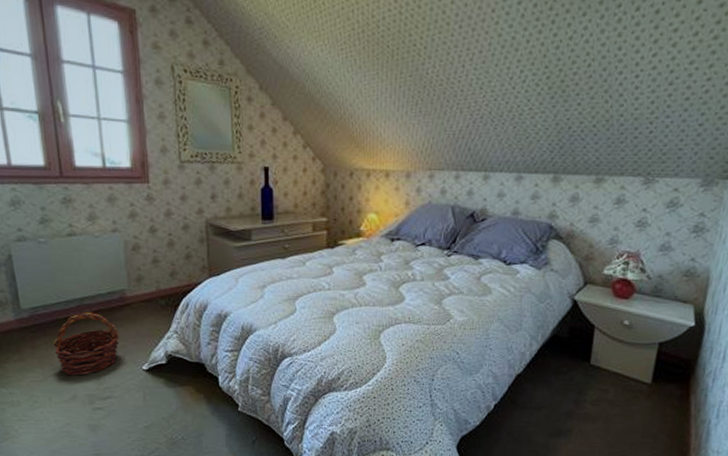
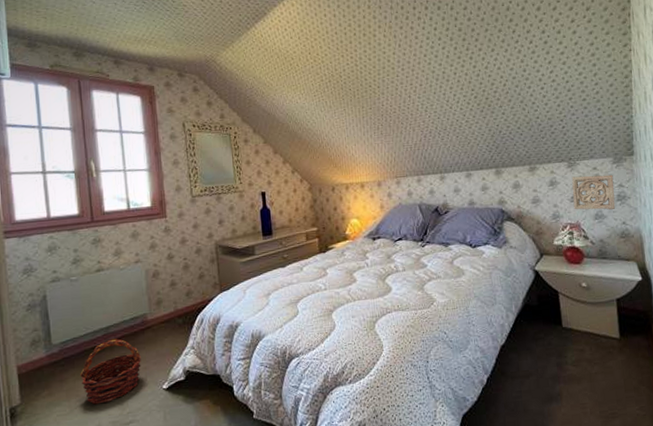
wall ornament: none [637,196,696,242] -> present [572,174,616,210]

